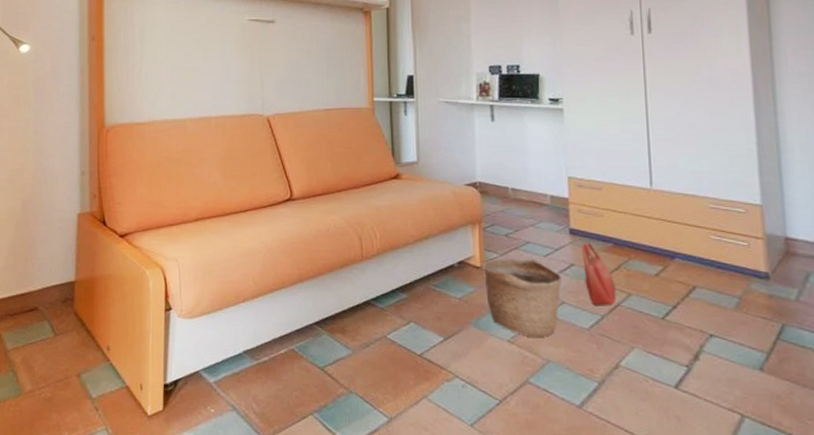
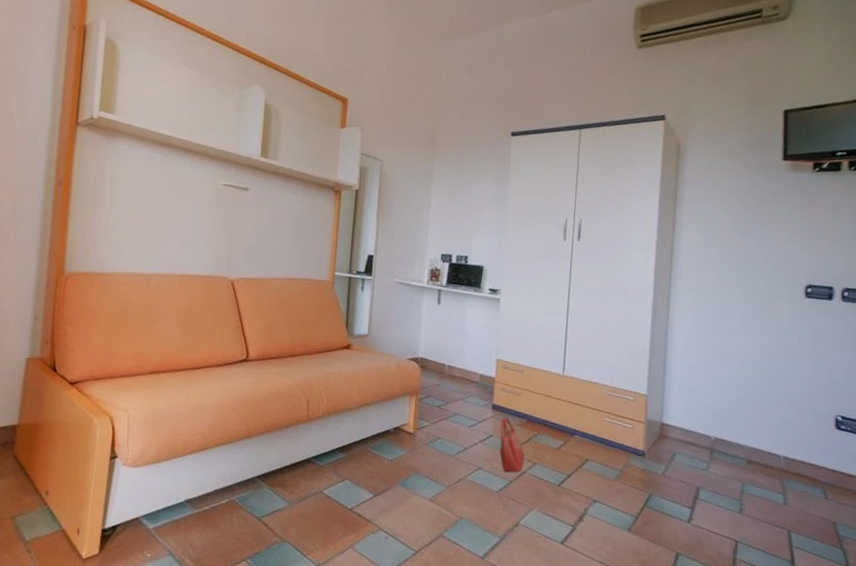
basket: present [482,259,563,337] -> none [415,427,482,497]

